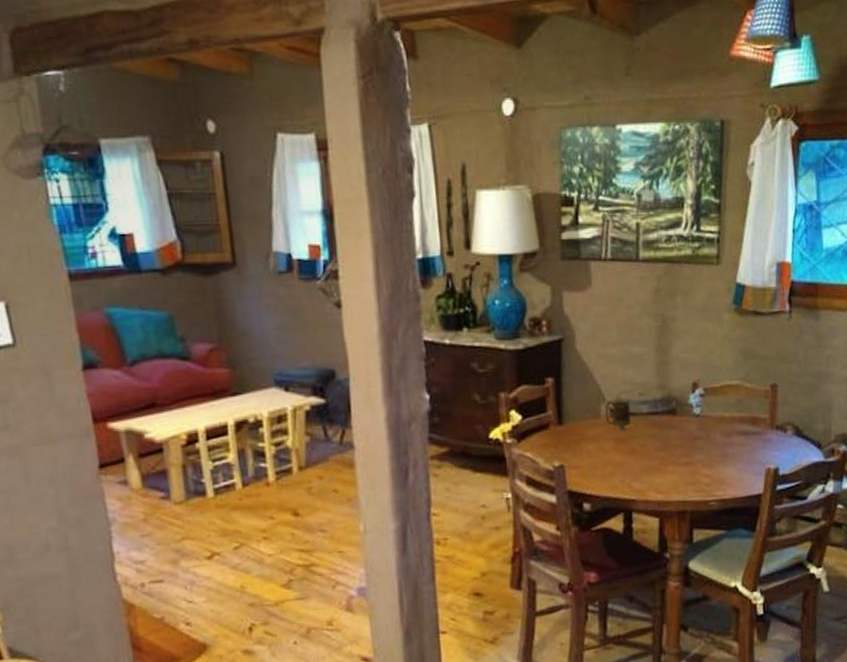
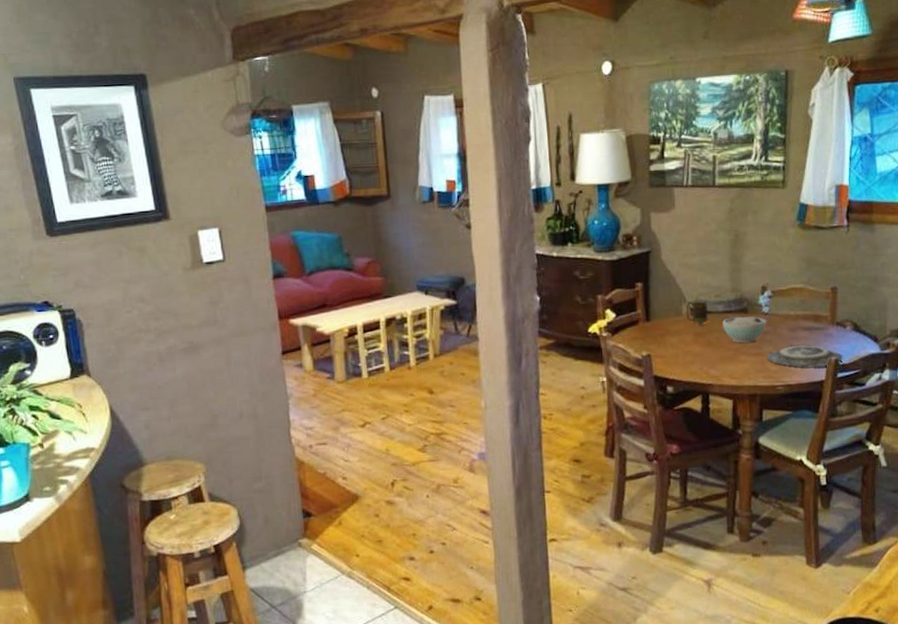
bowl: none [647,418,698,451] -> present [722,316,767,343]
plate: none [697,452,783,479] -> present [766,345,843,368]

